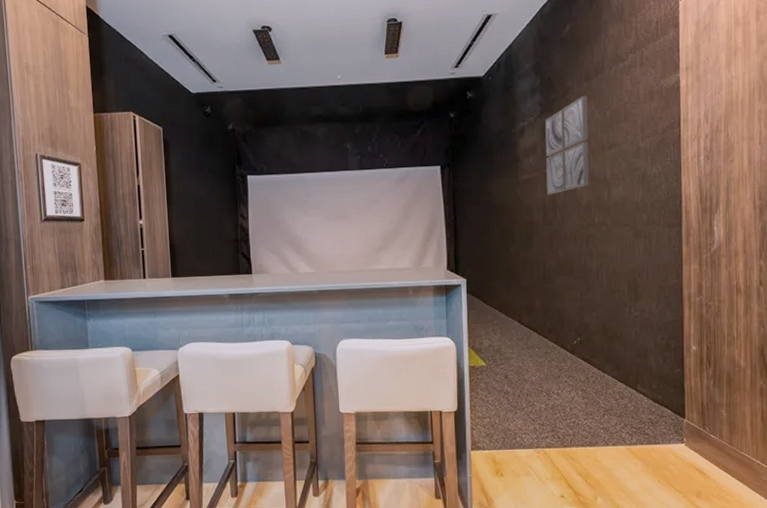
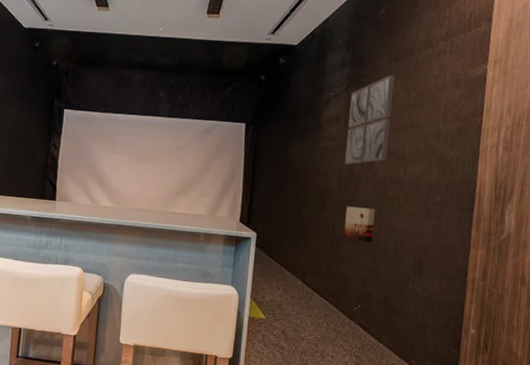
wall art: none [554,237,584,273] -> present [344,206,375,243]

